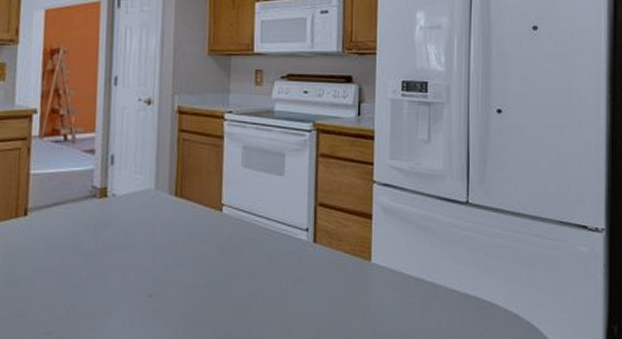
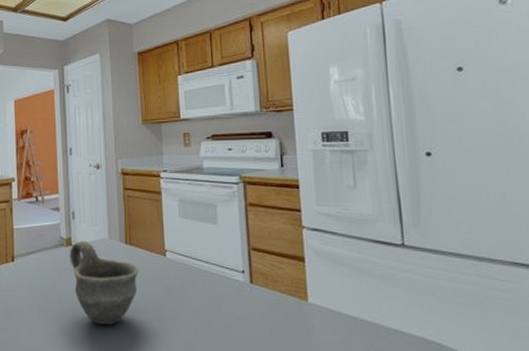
cup: none [102,191,188,293] -> present [69,240,138,325]

